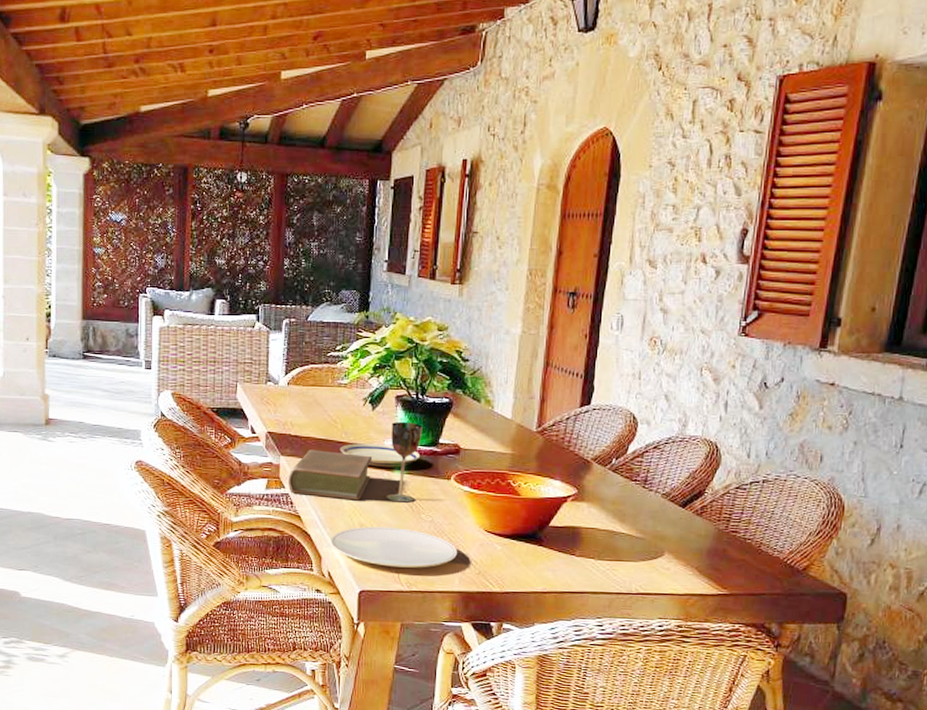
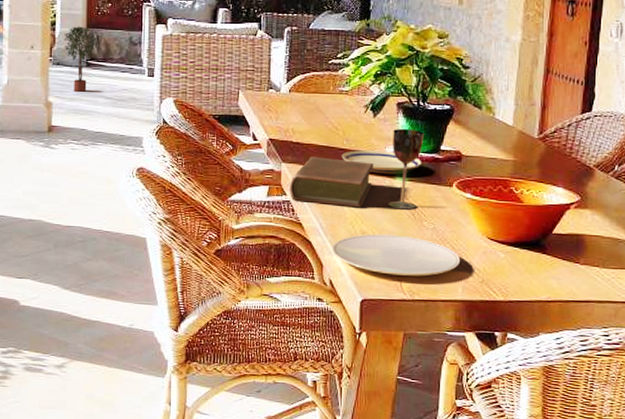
potted tree: none [59,317,93,384] -> present [64,26,97,92]

